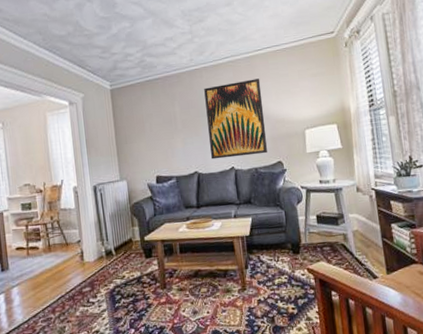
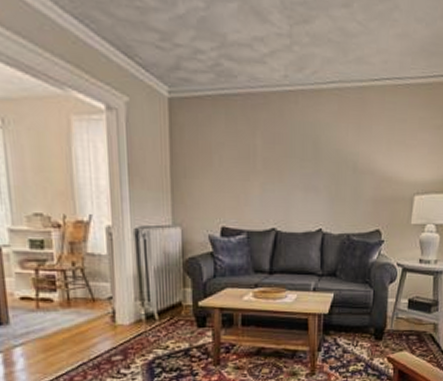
wall art: present [204,78,267,160] -> none [294,118,371,218]

